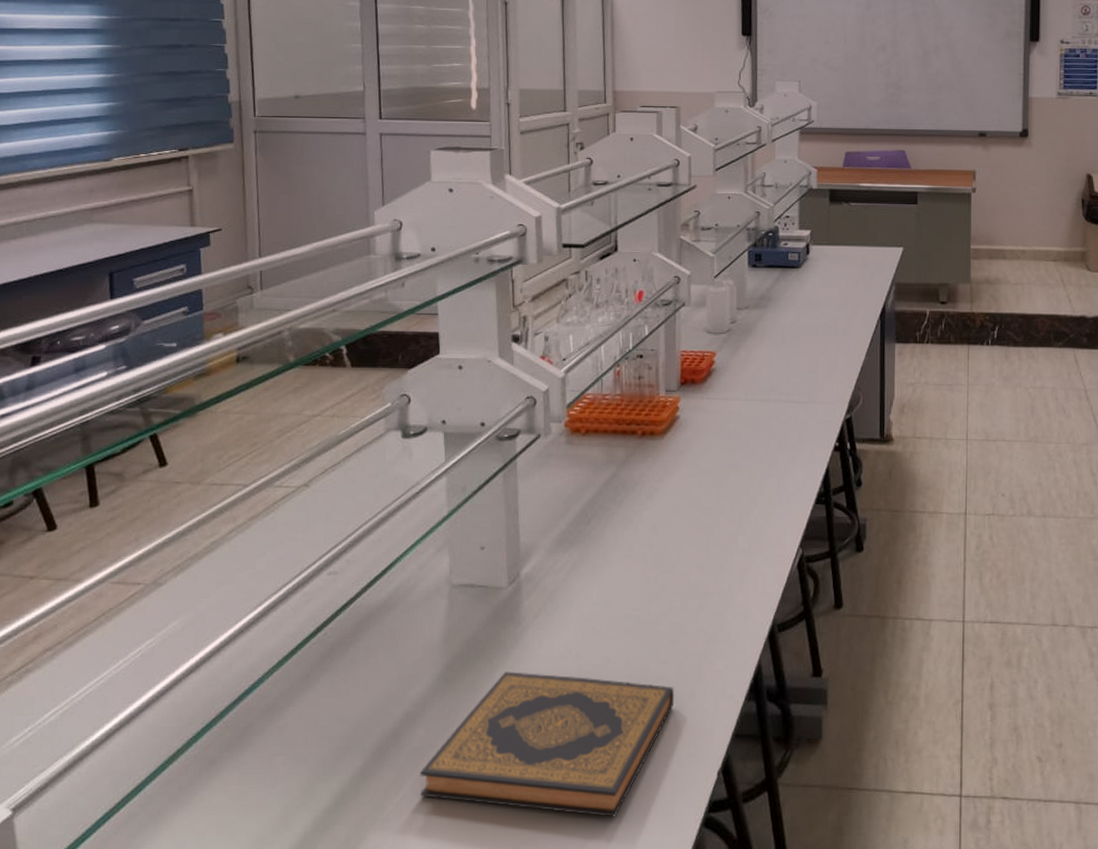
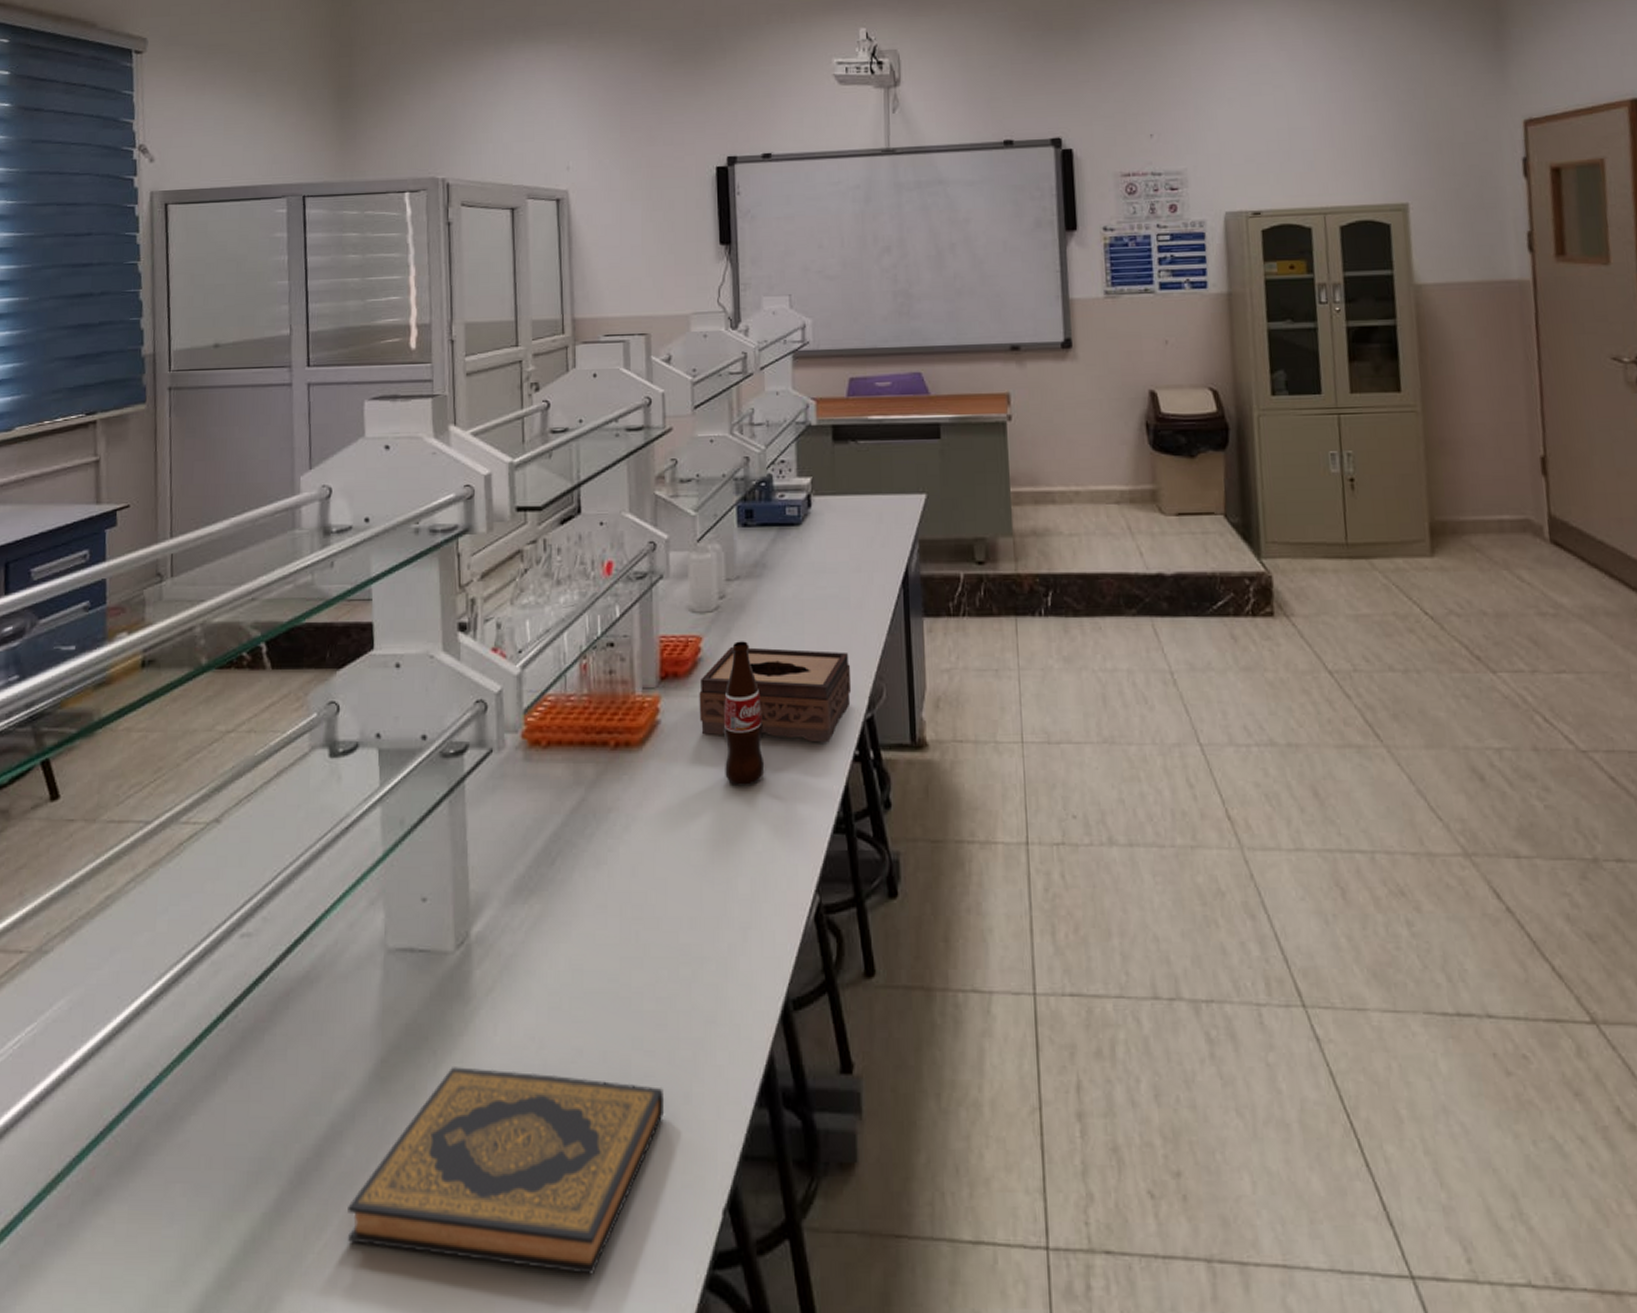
tissue box: none [711,362,836,436] -> present [699,647,852,743]
bottle: none [730,357,763,468] -> present [723,641,765,787]

